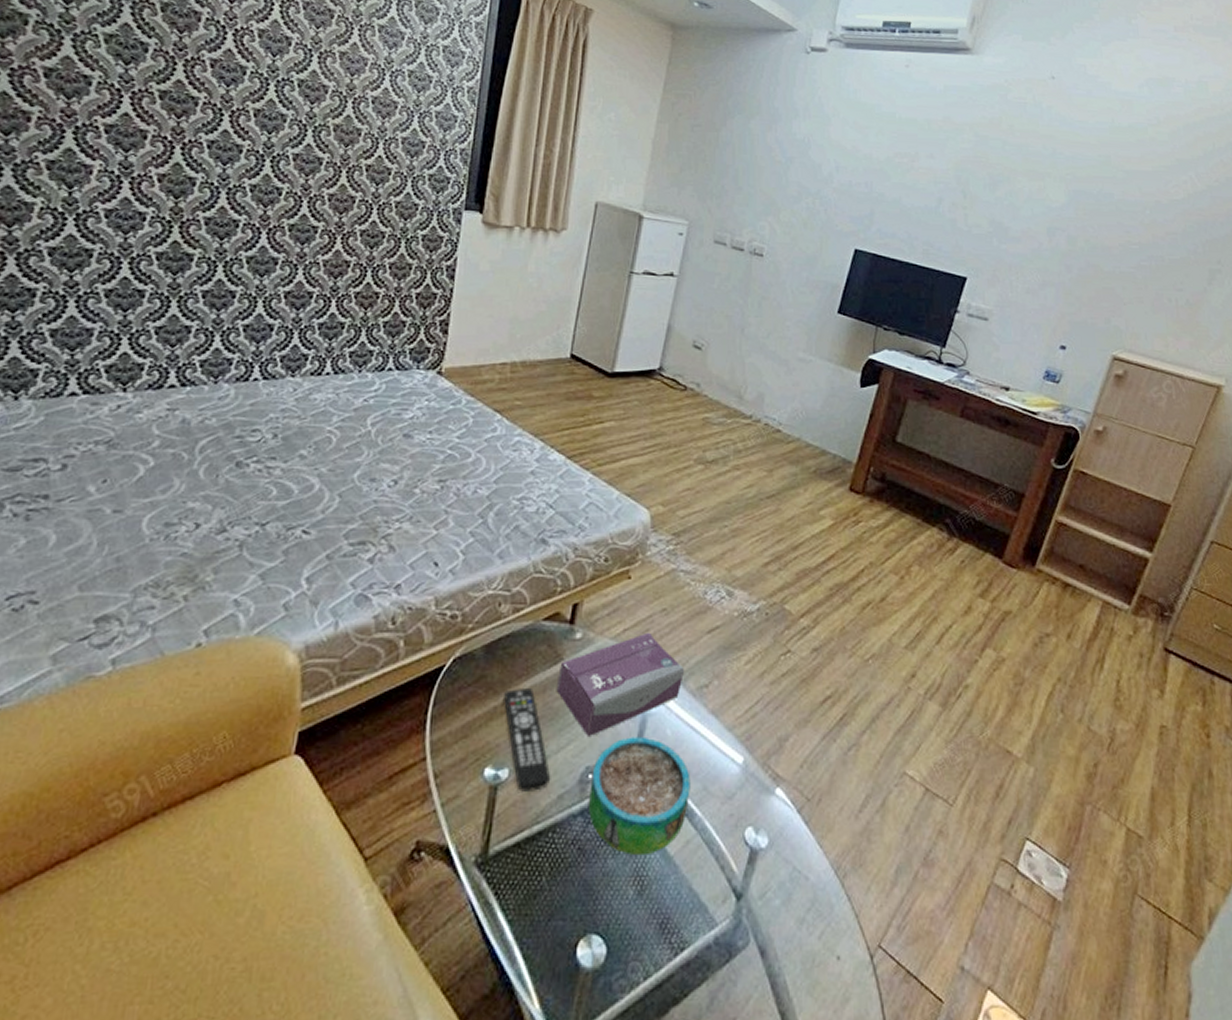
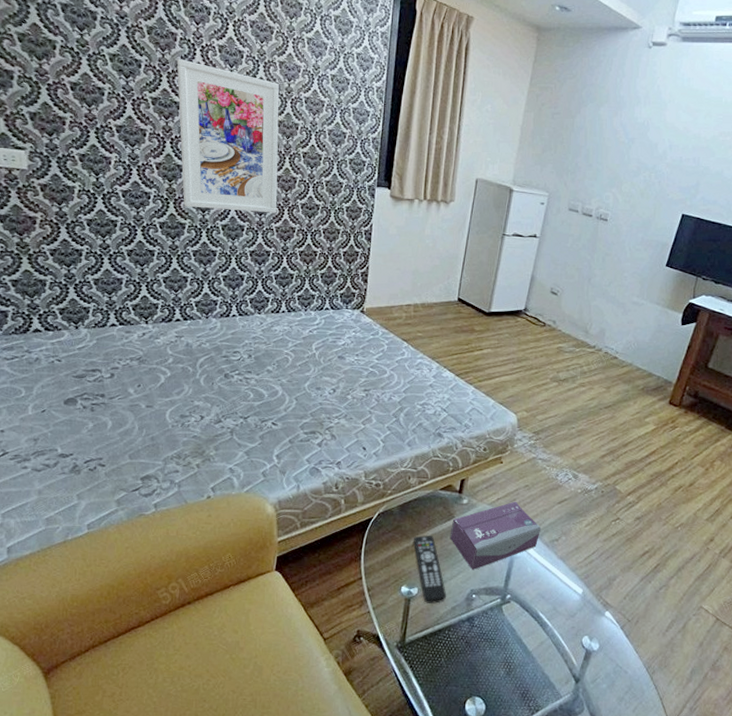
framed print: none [193,44,338,242] -> present [176,59,280,213]
decorative bowl: present [589,736,691,856] -> none [473,572,544,650]

